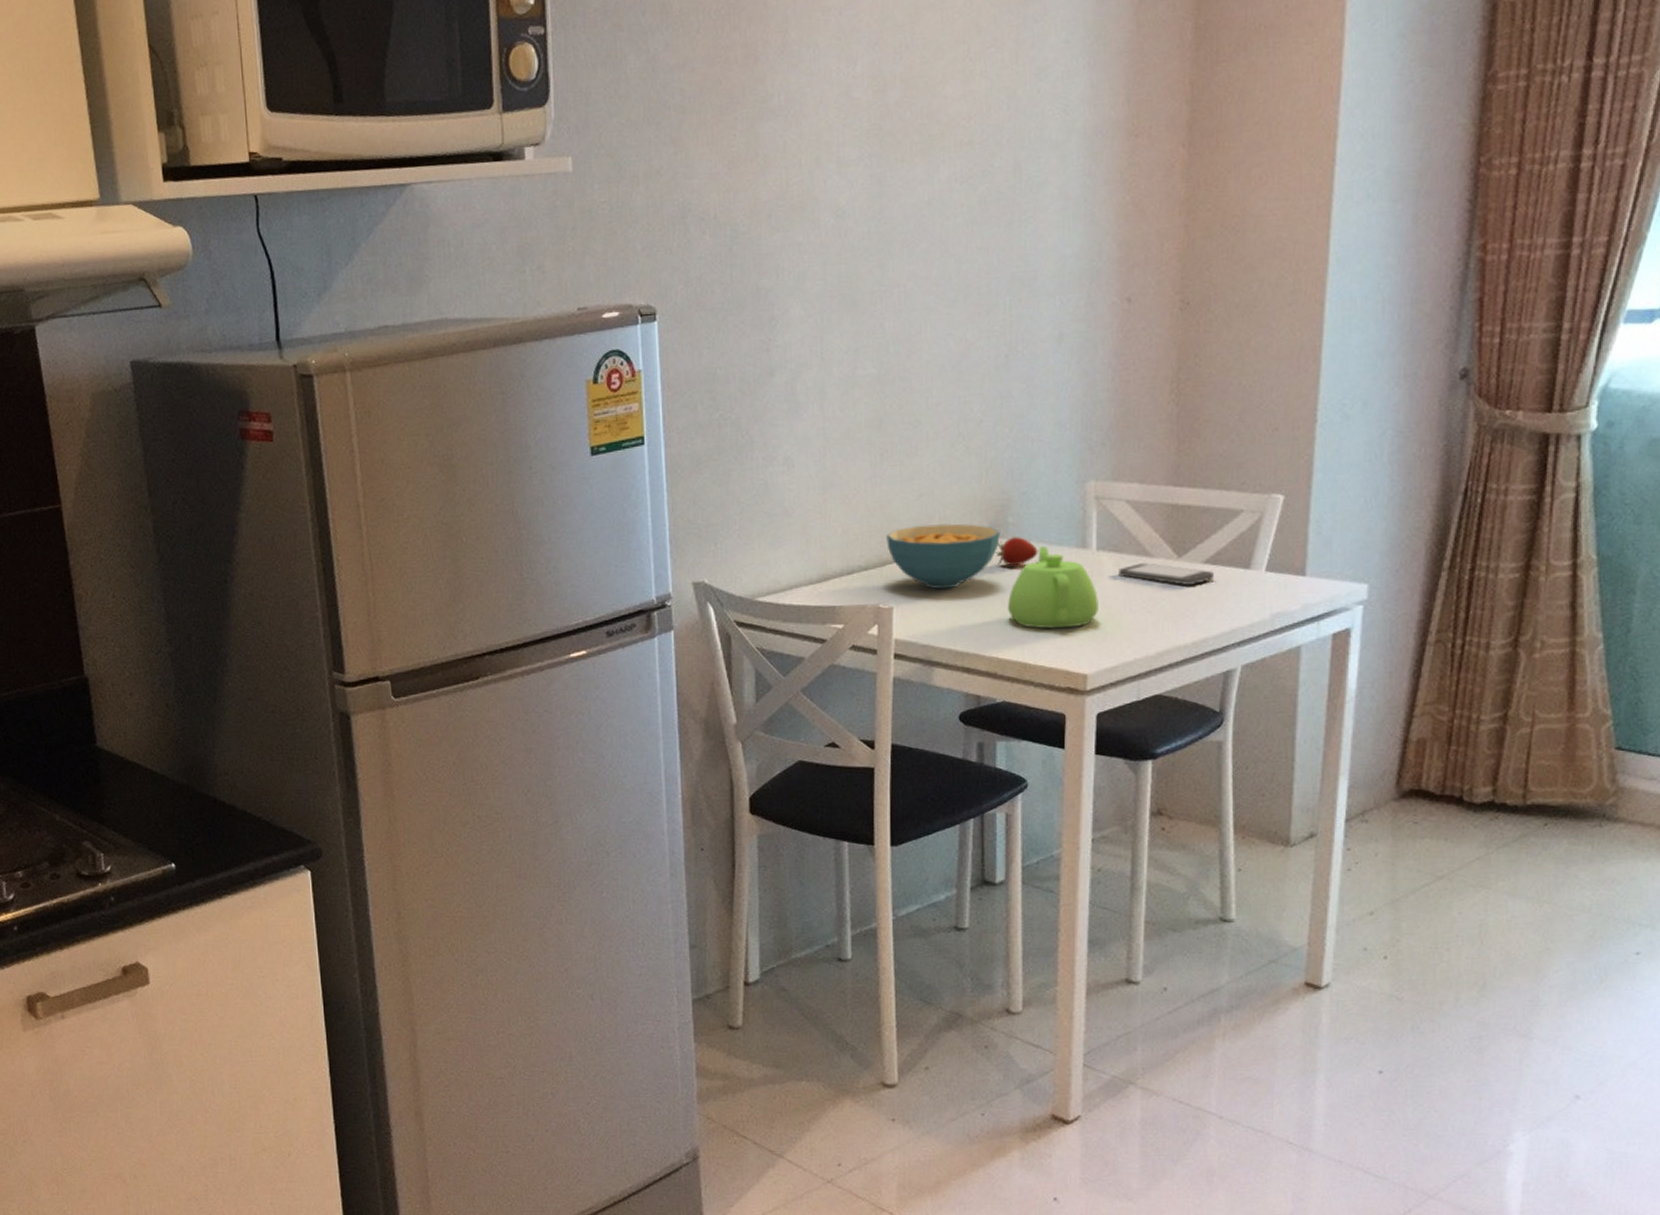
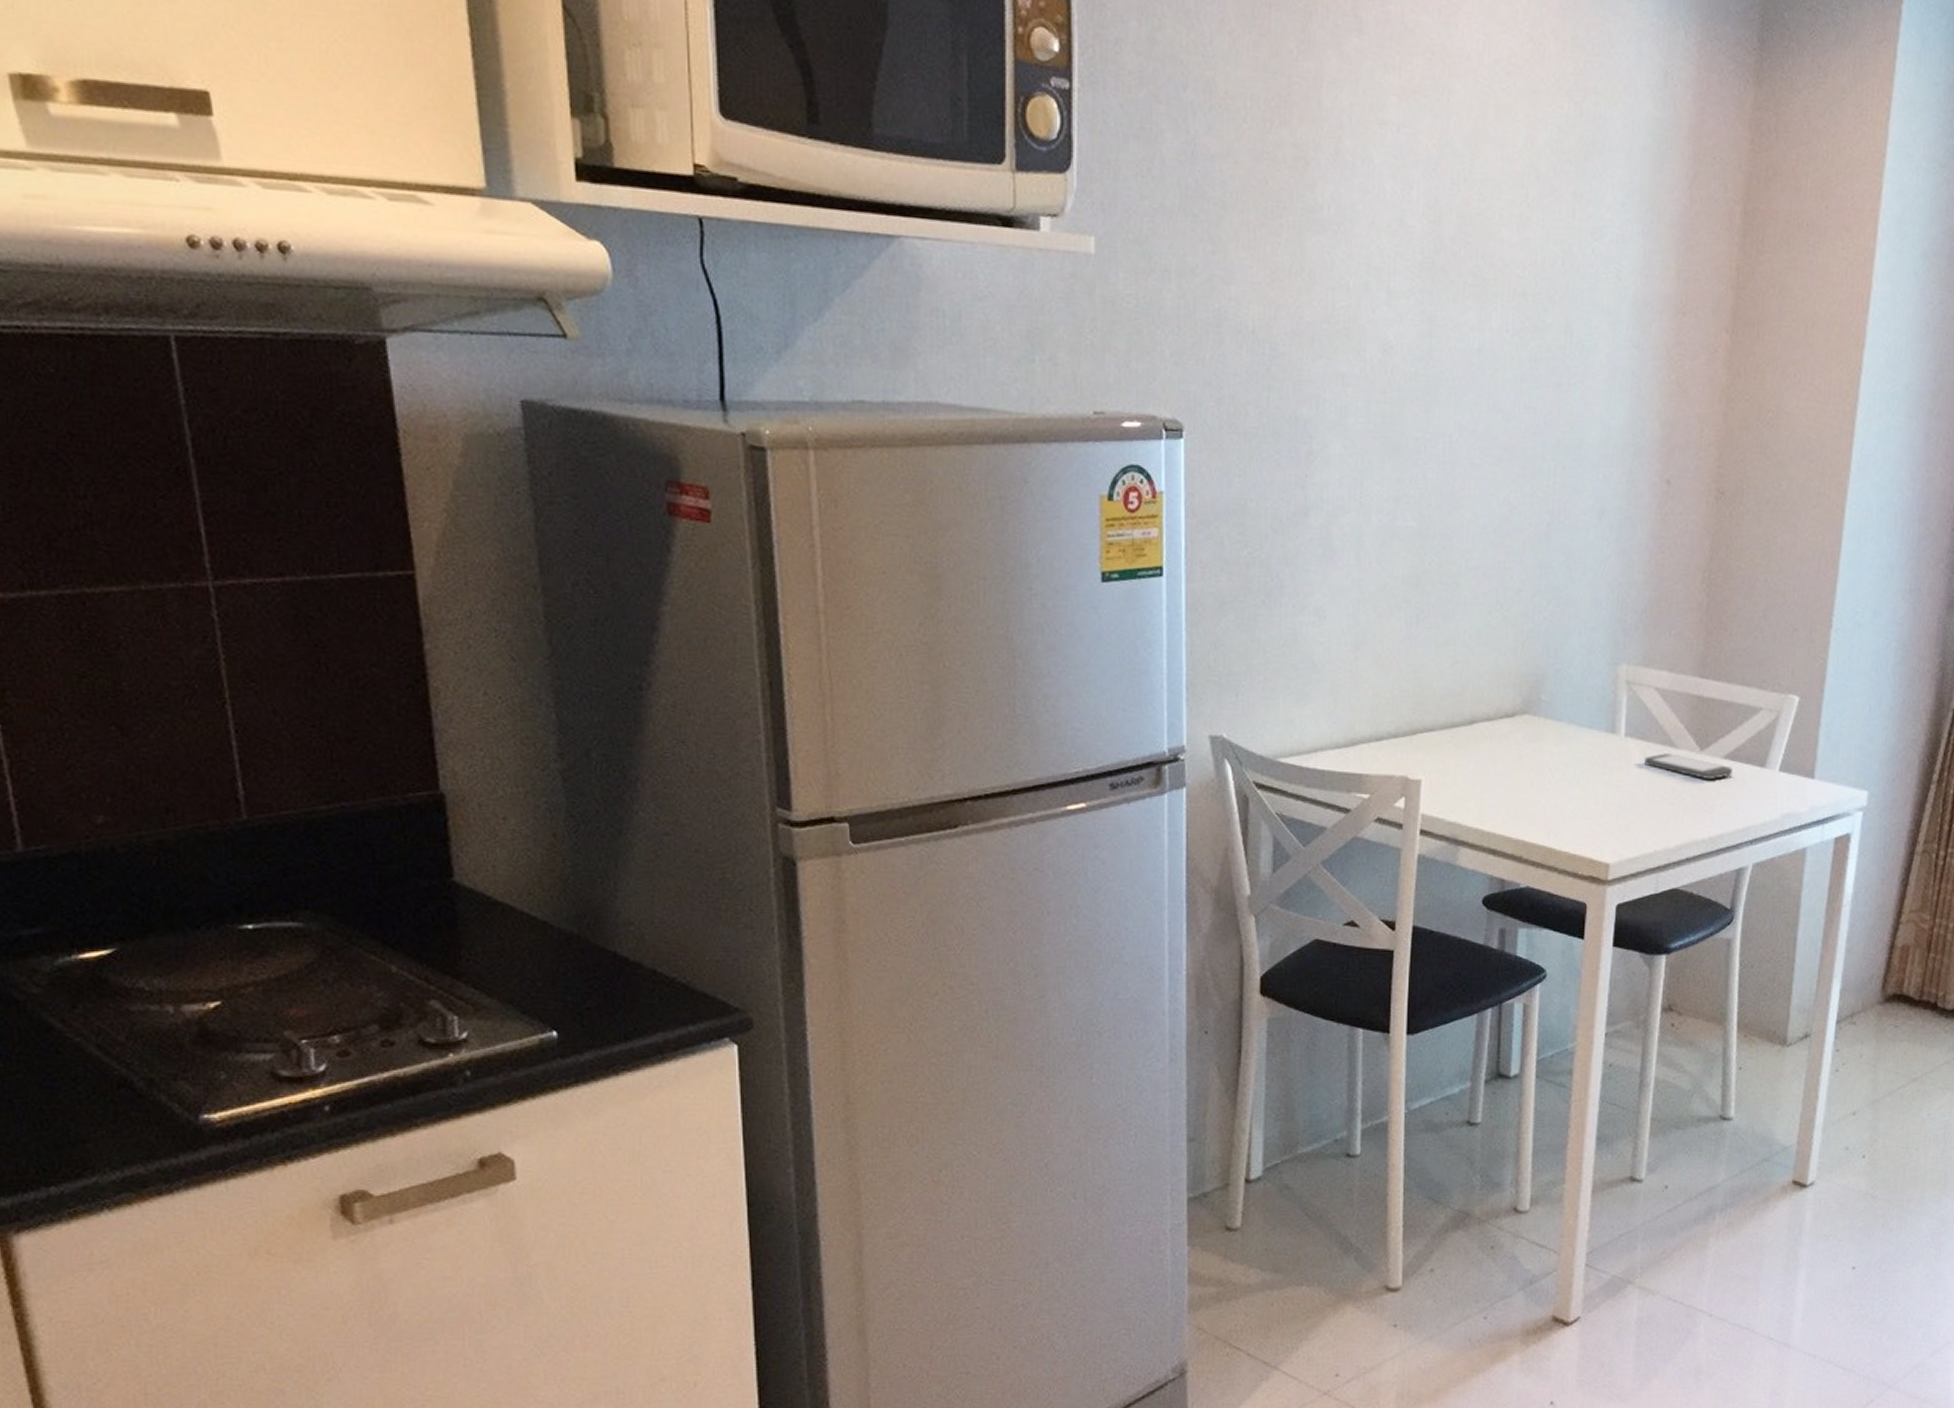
cereal bowl: present [886,523,1000,590] -> none [1418,694,1533,765]
fruit: present [996,537,1038,567] -> none [1527,715,1569,747]
teapot: present [1008,545,1098,629] -> none [1536,727,1624,815]

